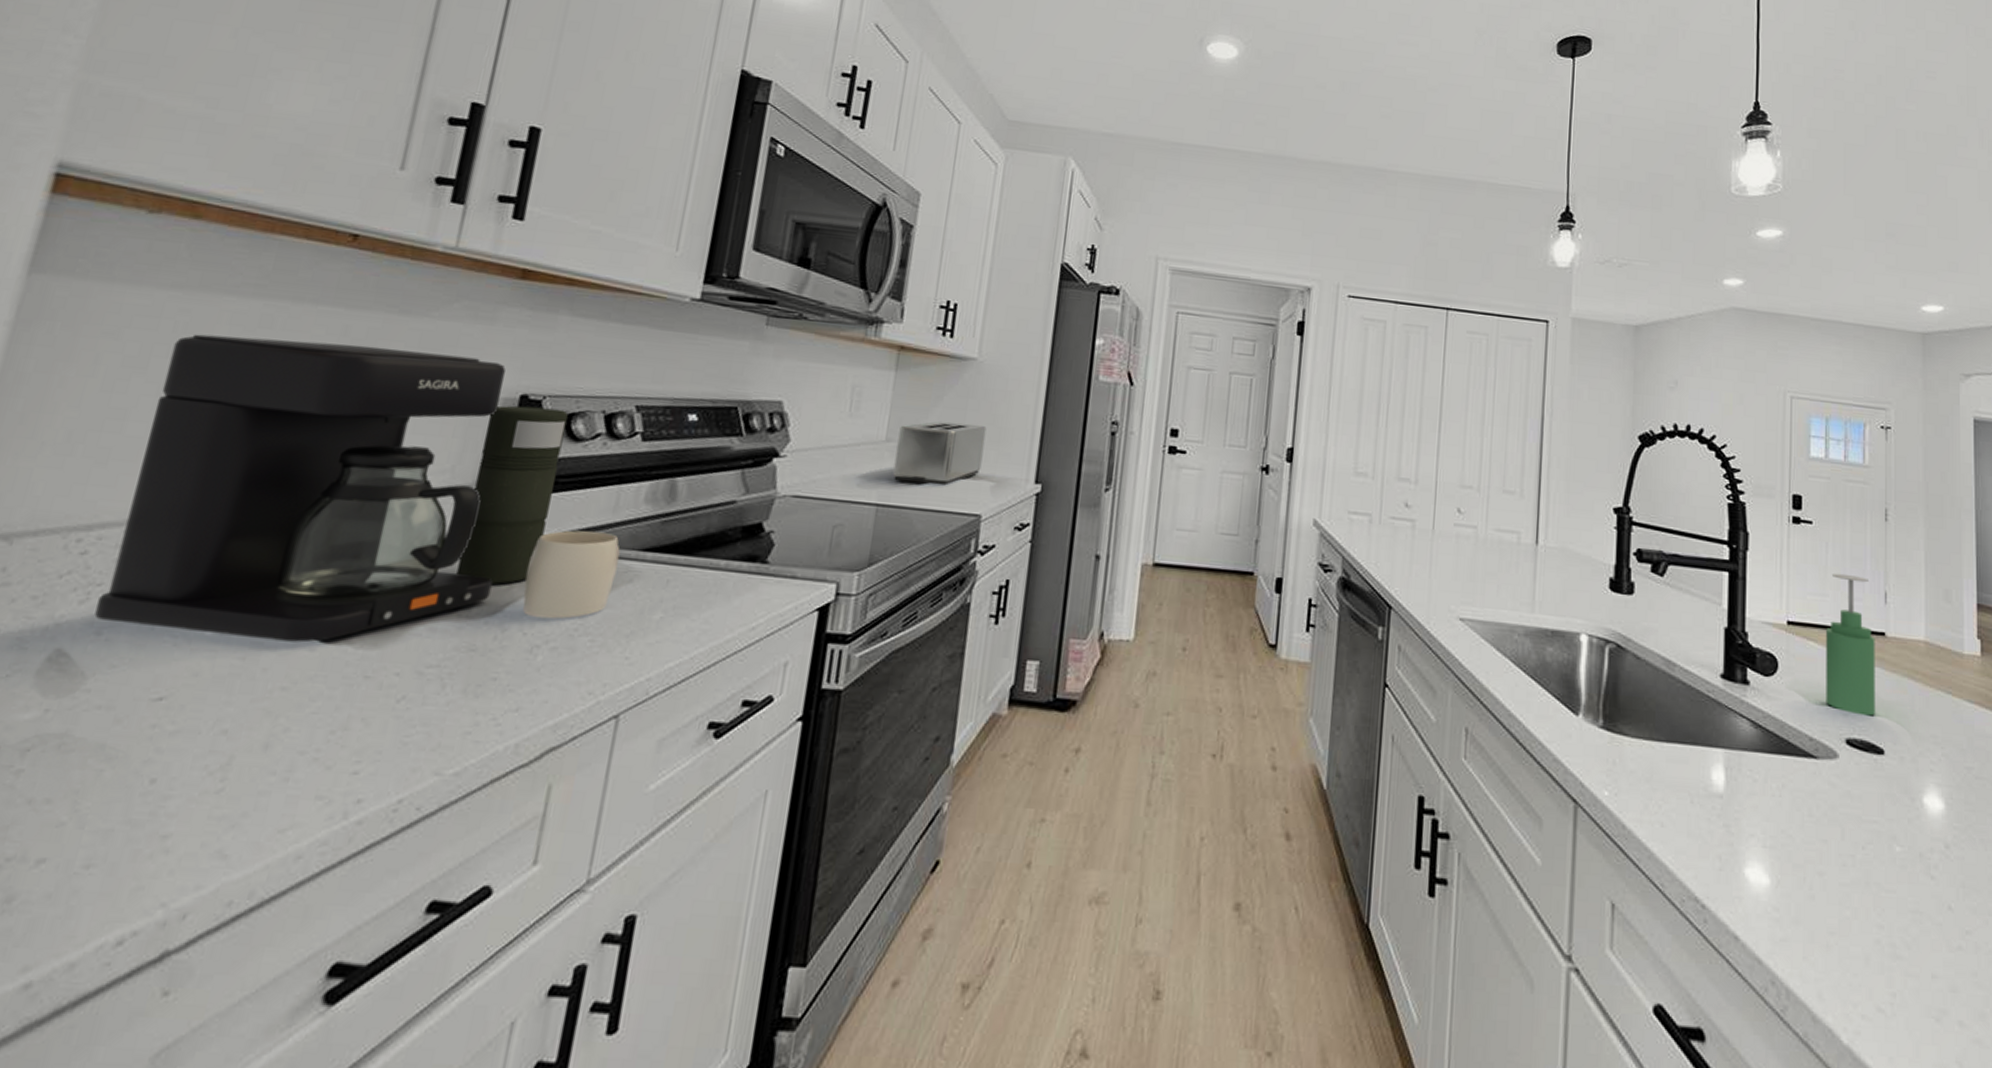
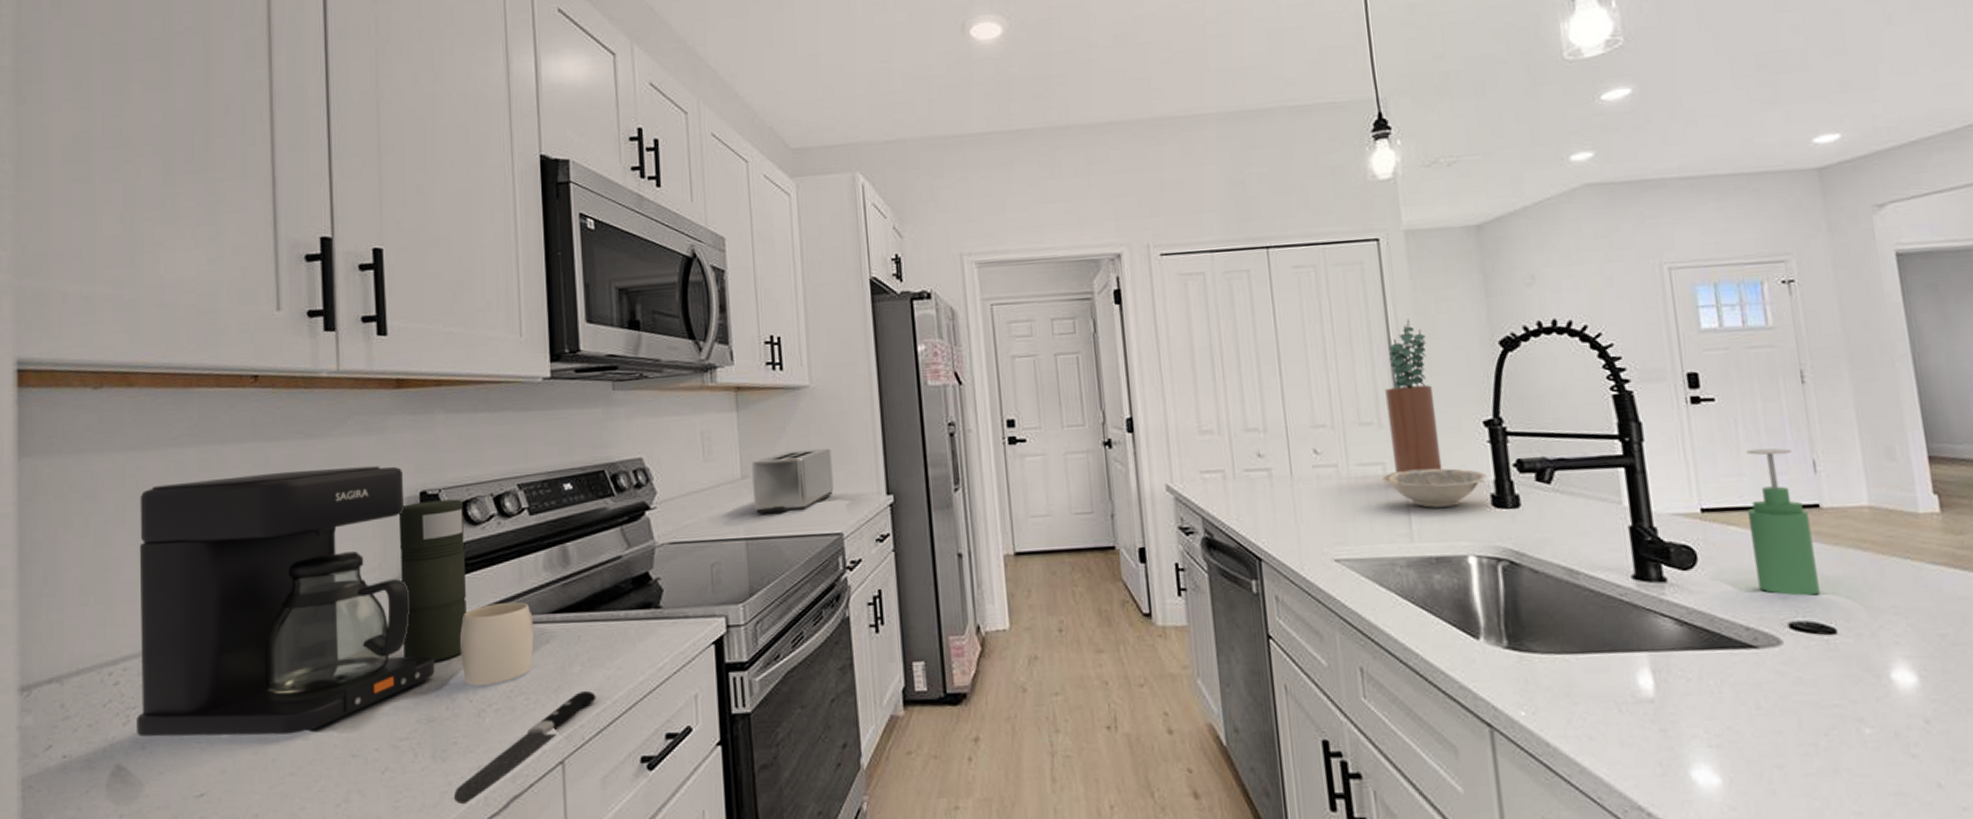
kitchen knife: none [477,640,673,750] -> present [453,690,596,805]
bowl: none [1515,541,1609,584] -> present [1382,468,1487,508]
vase: none [1527,400,1575,548] -> present [1385,318,1442,474]

